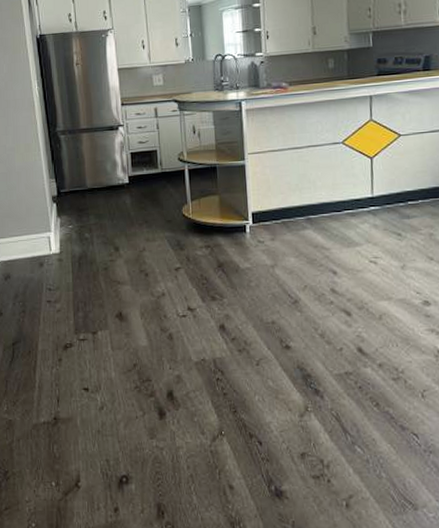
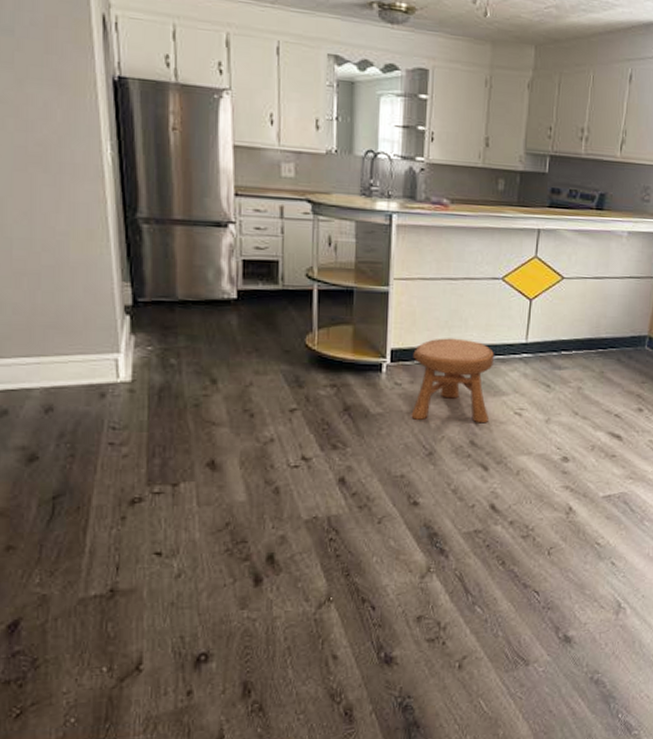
stool: none [271,198,346,273] -> present [411,338,494,424]

